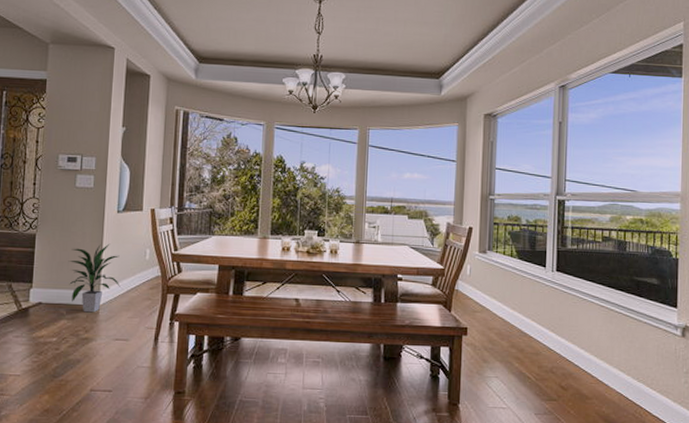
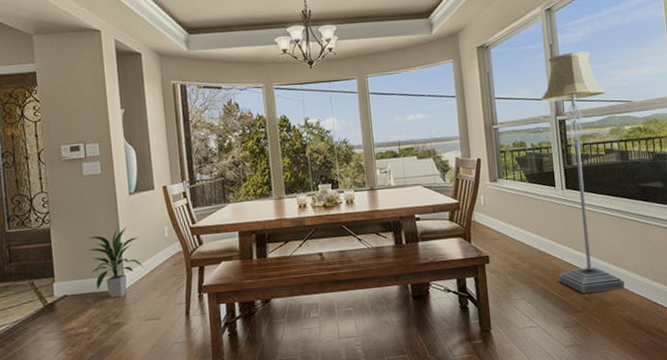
floor lamp: none [536,132,612,383] -> present [540,51,625,294]

